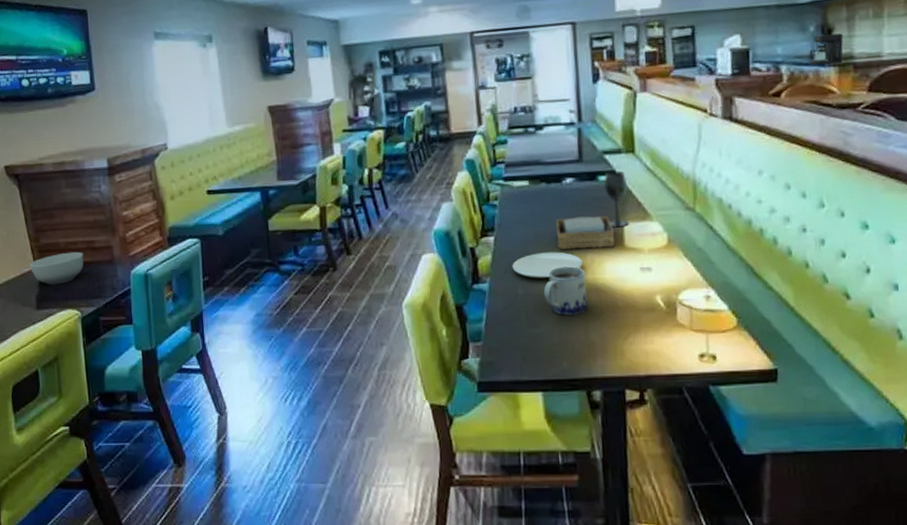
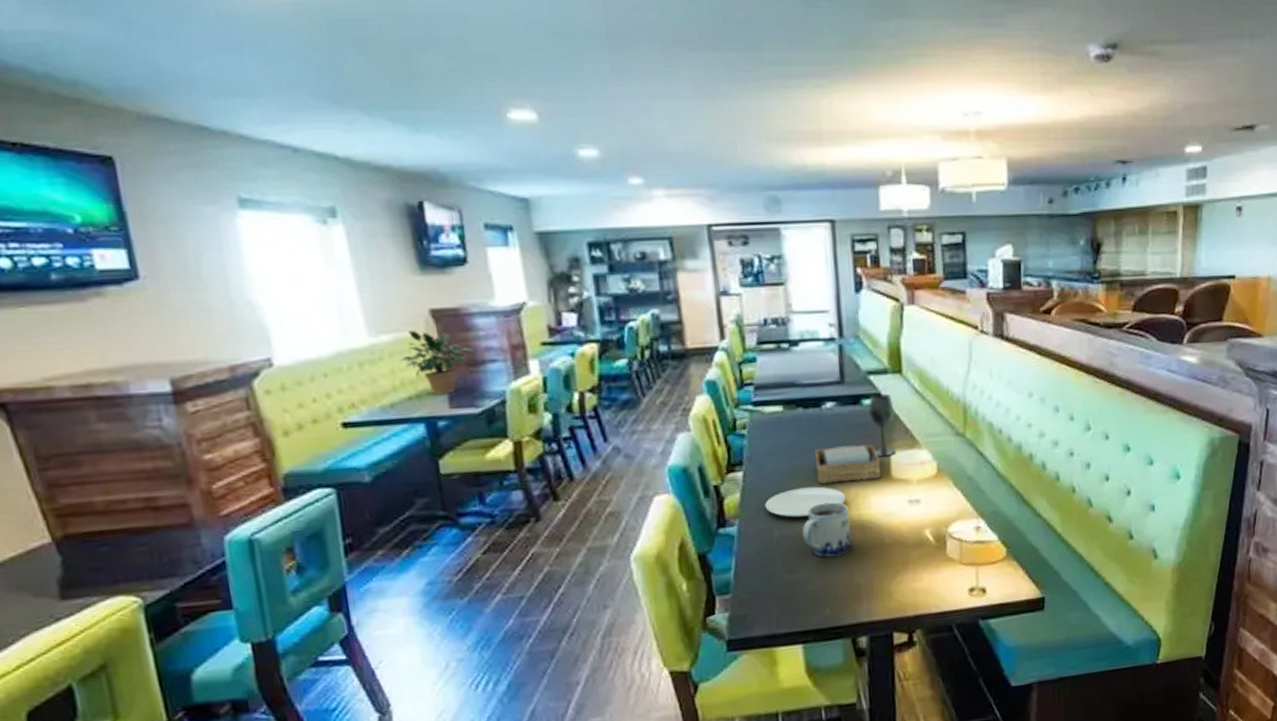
bowl: present [29,251,84,285] -> none [41,513,142,564]
potted plant: none [247,122,297,171] -> present [400,330,476,396]
coffee maker: present [809,33,844,66] -> none [1079,249,1111,282]

